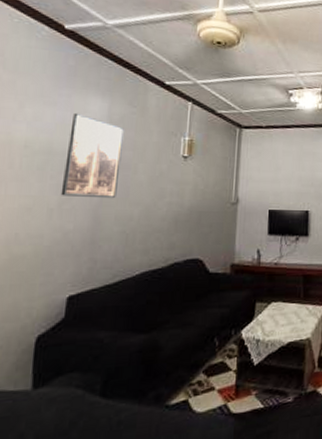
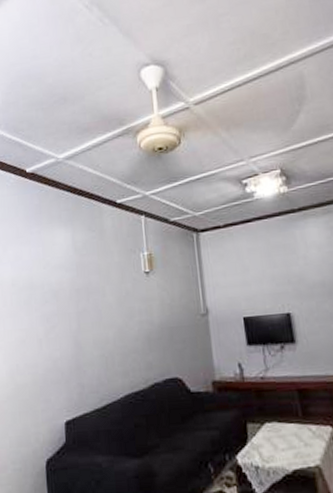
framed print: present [60,112,125,199] -> none [44,247,91,326]

